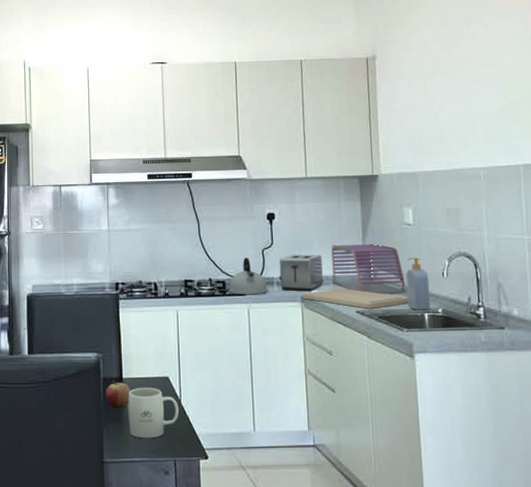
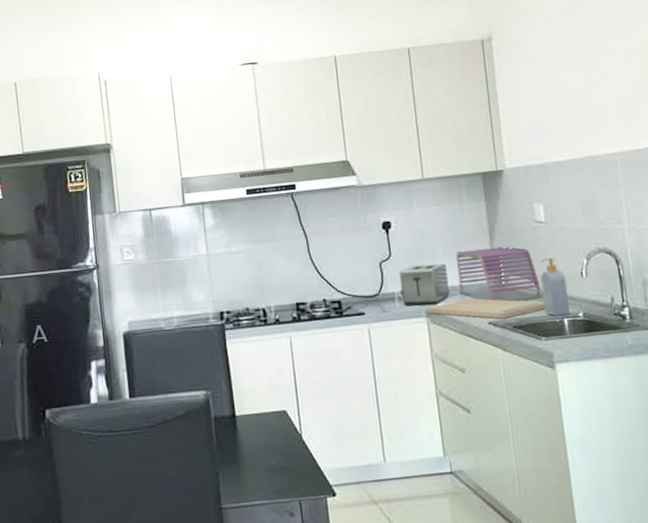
fruit: present [106,380,131,409] -> none [218,419,246,449]
mug: present [127,387,179,439] -> none [243,423,301,480]
kettle: present [228,258,268,295] -> none [345,273,389,315]

